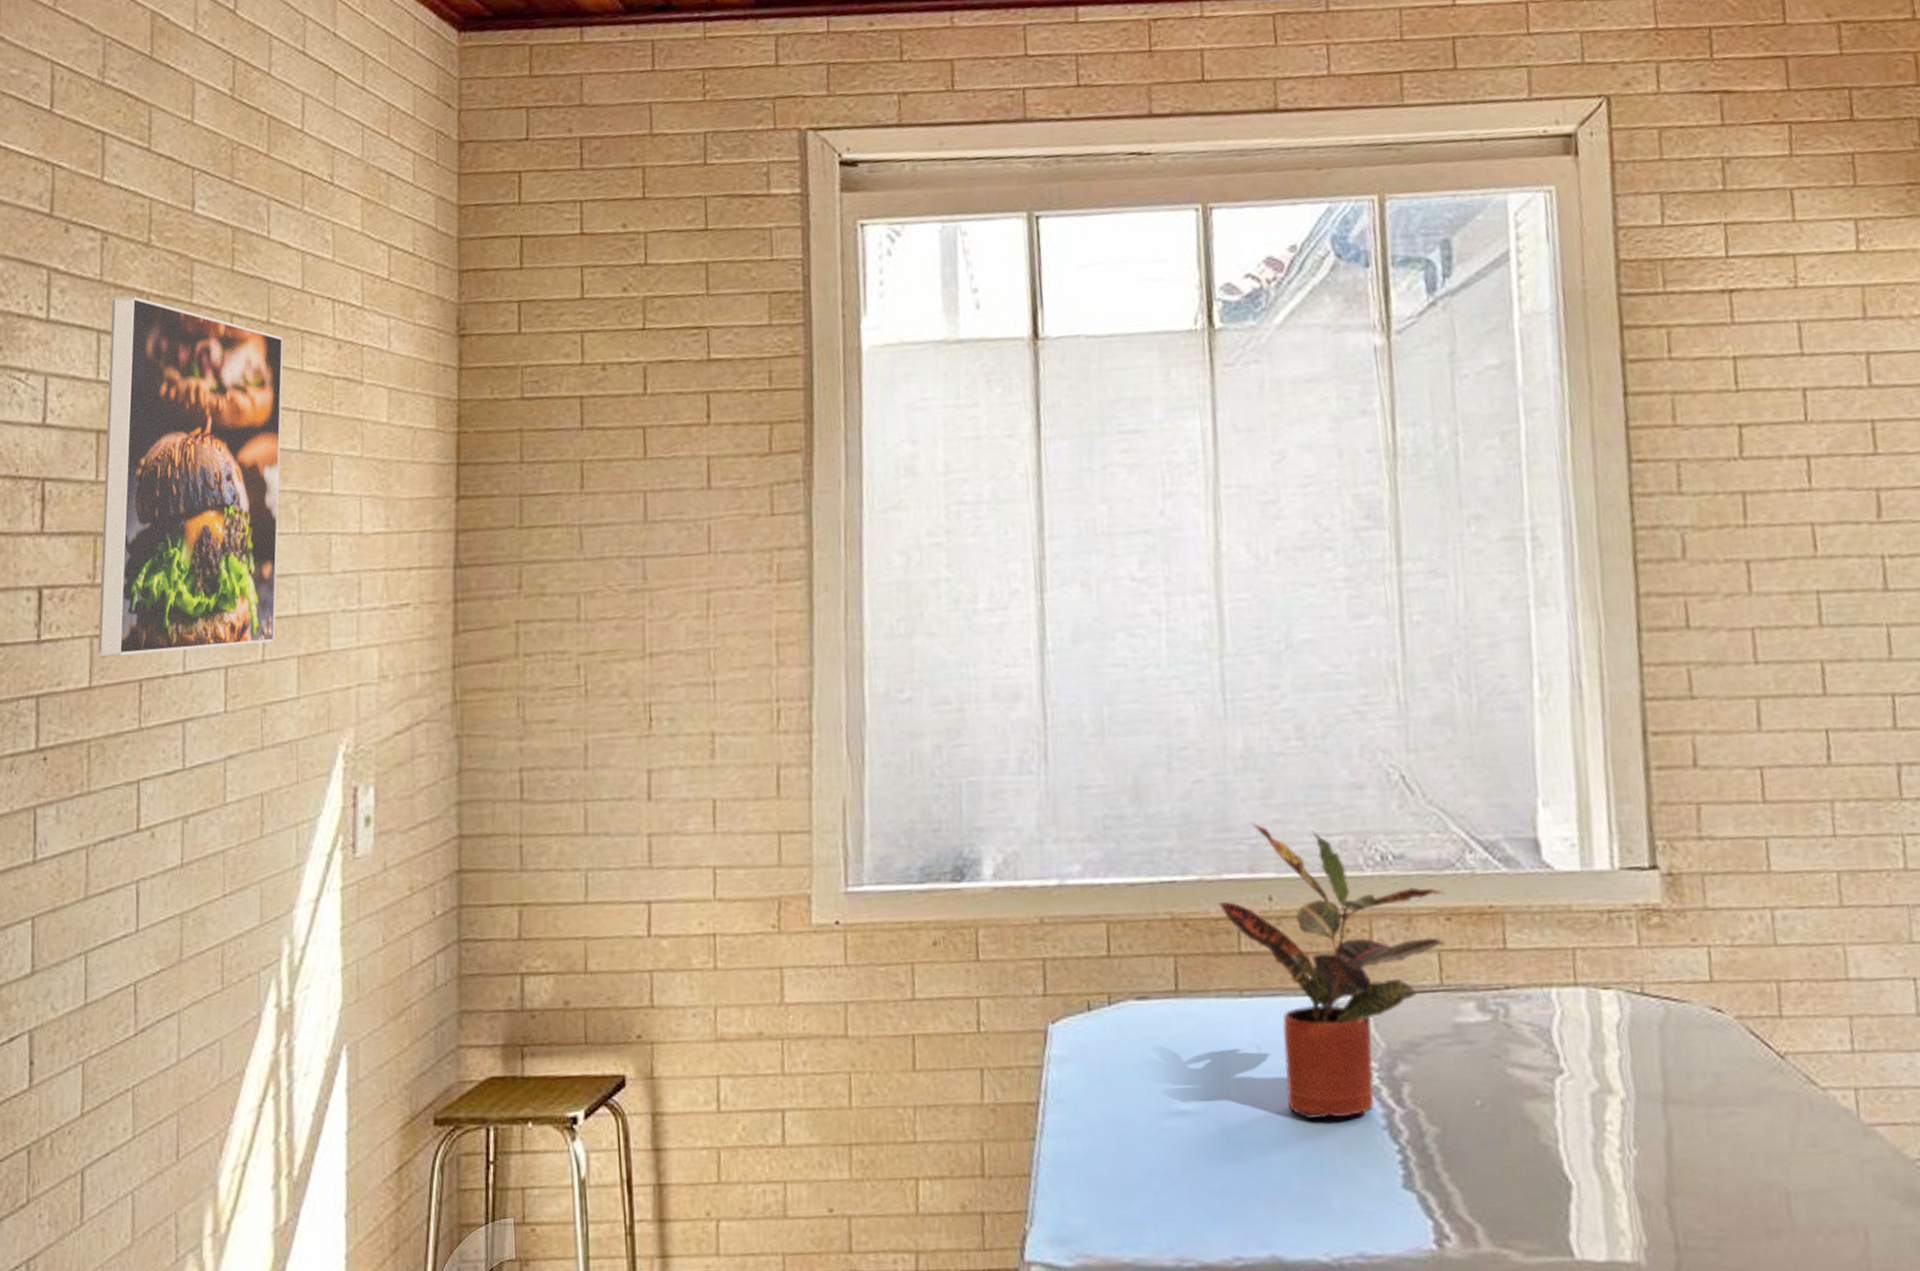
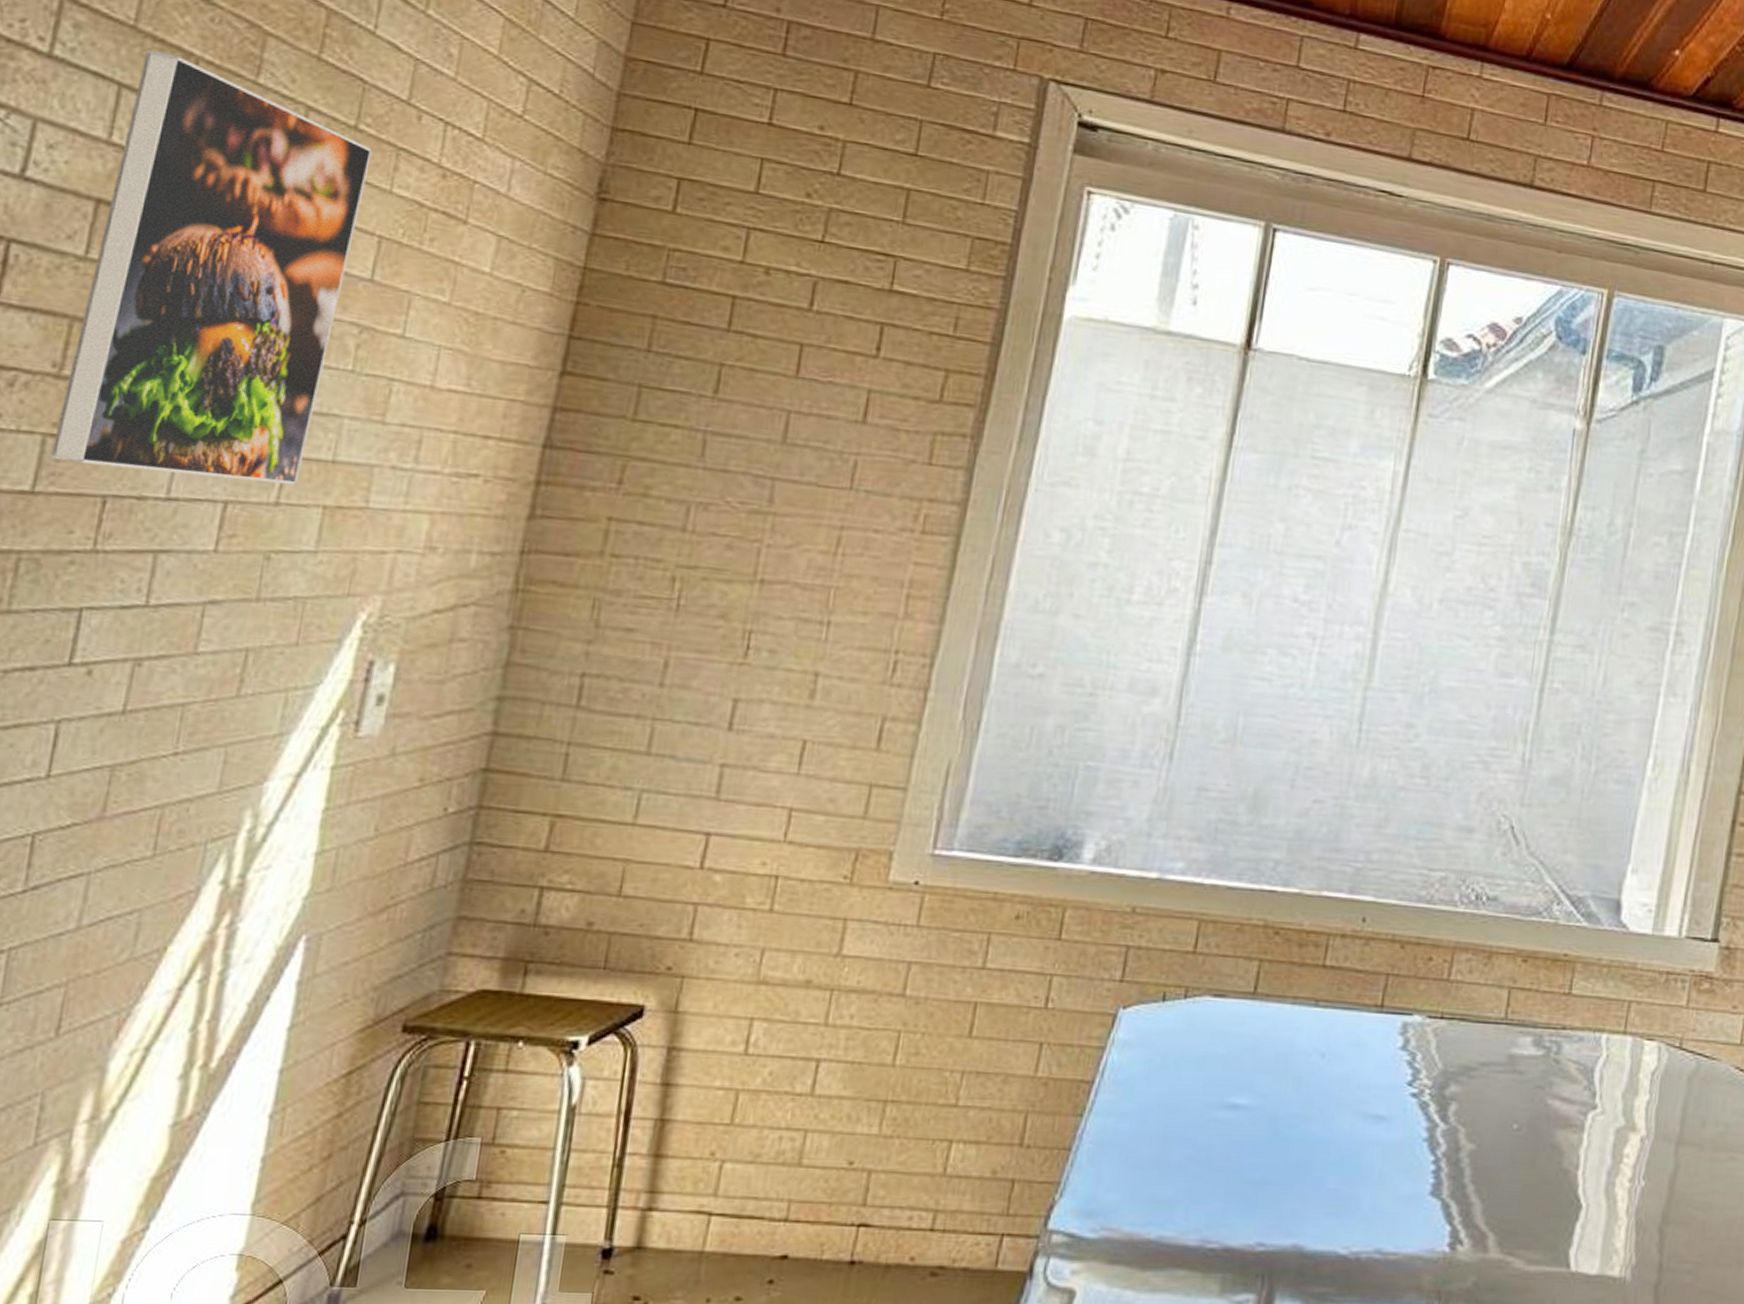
potted plant: present [1218,822,1446,1120] -> none [1313,847,1528,1127]

